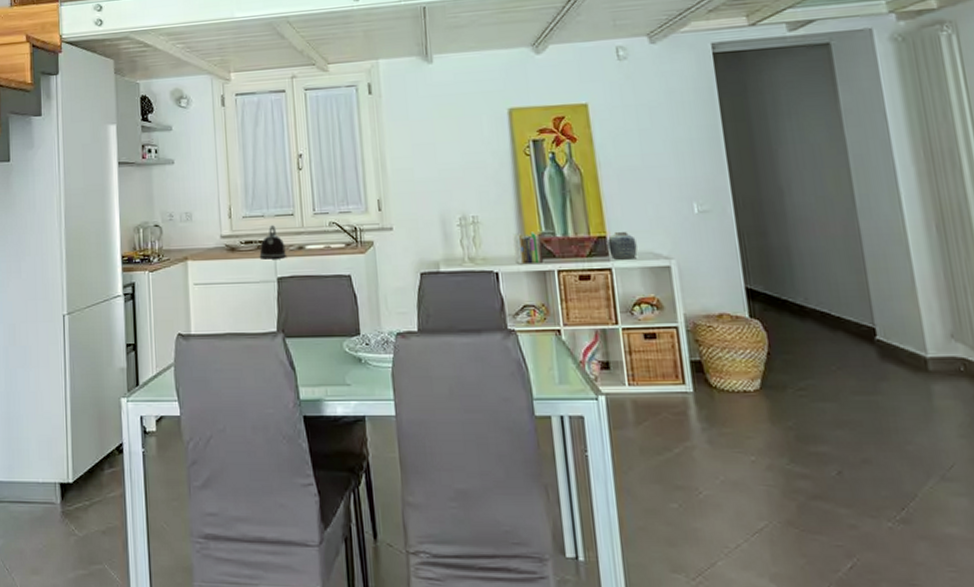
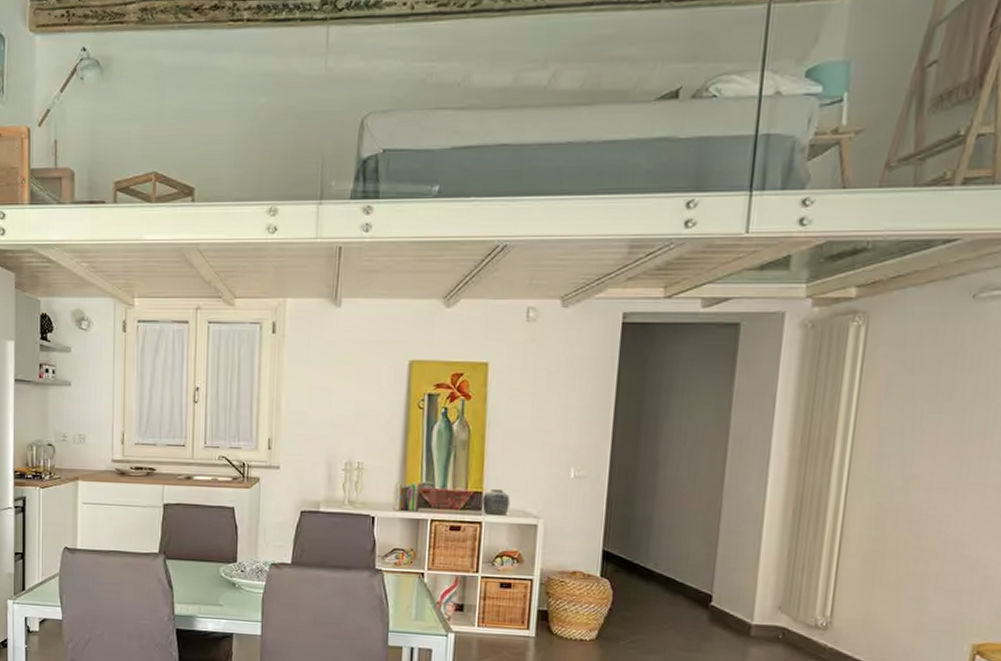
kettle: present [259,224,286,259] -> none [148,453,174,487]

